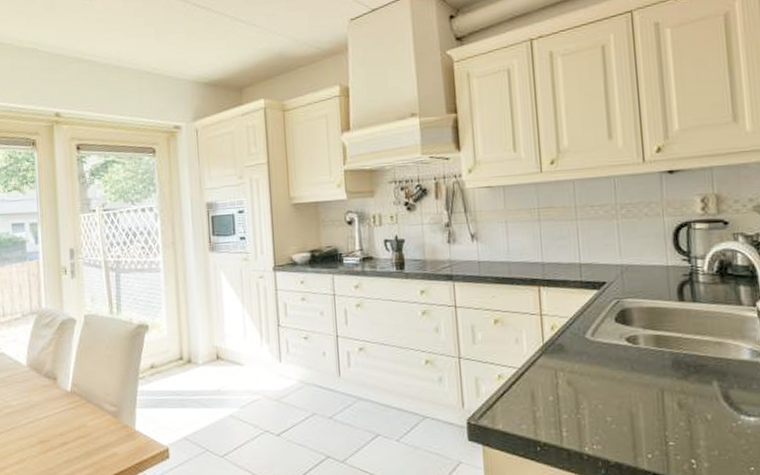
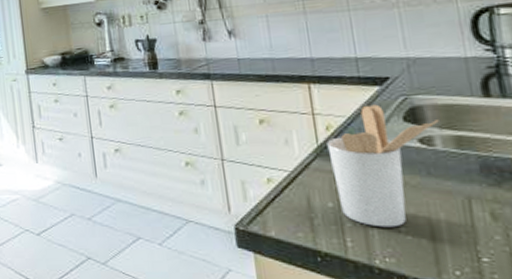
utensil holder: none [551,306,643,418] -> present [327,104,439,228]

